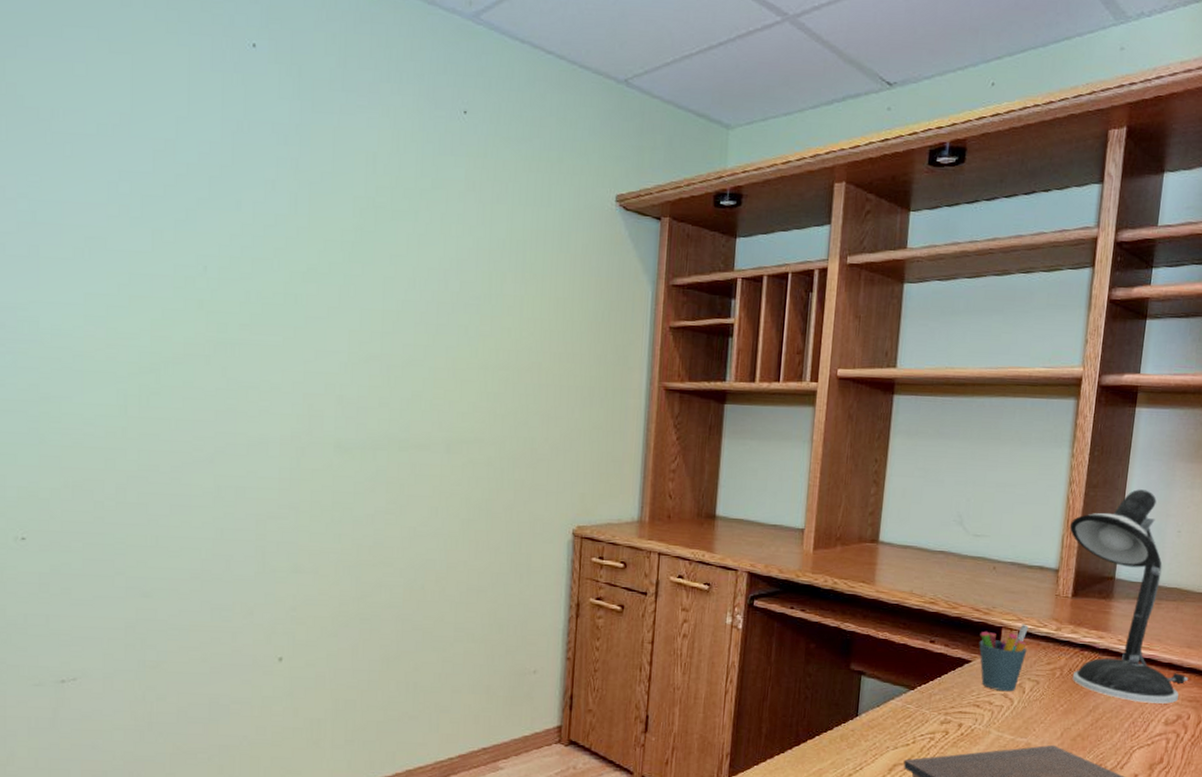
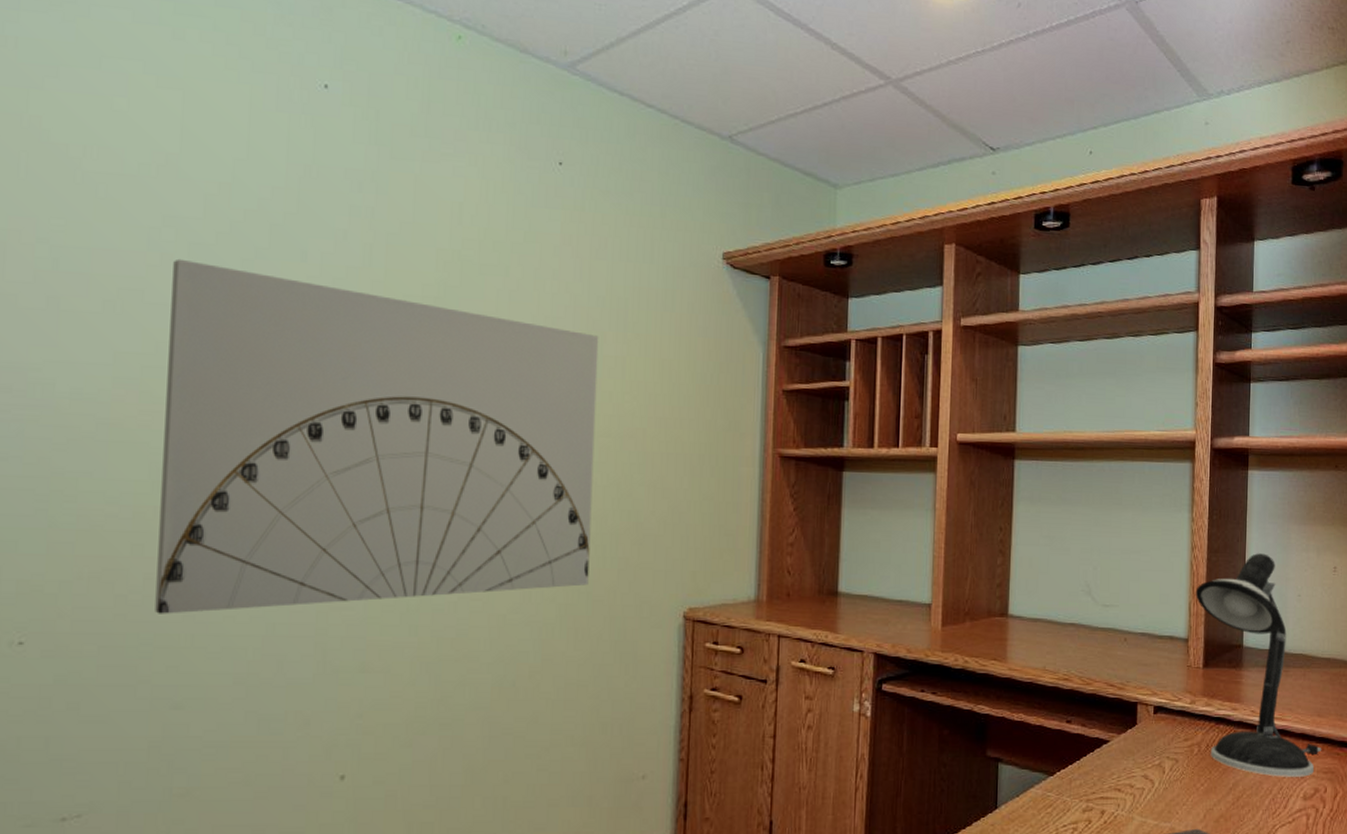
wall art: none [126,209,500,519] -> present [155,258,599,614]
pen holder: present [979,624,1029,692] -> none [1115,698,1164,773]

